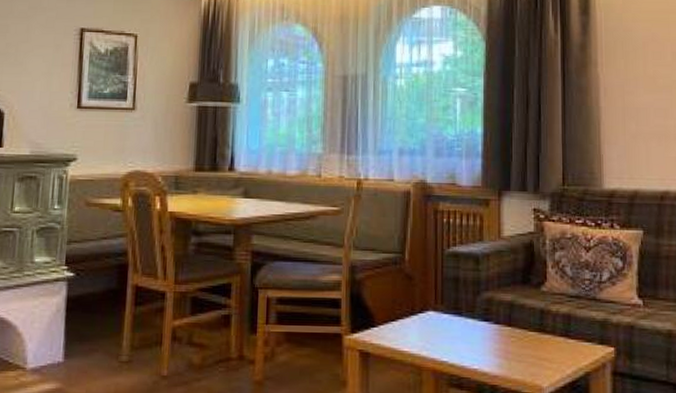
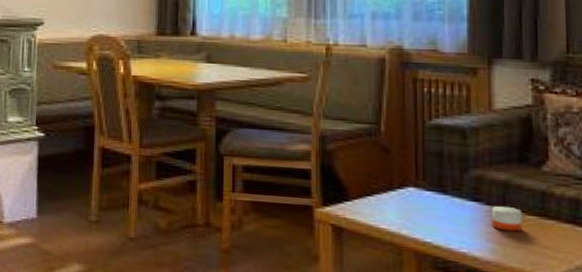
candle: none [500,322,525,347] -> present [492,204,523,232]

